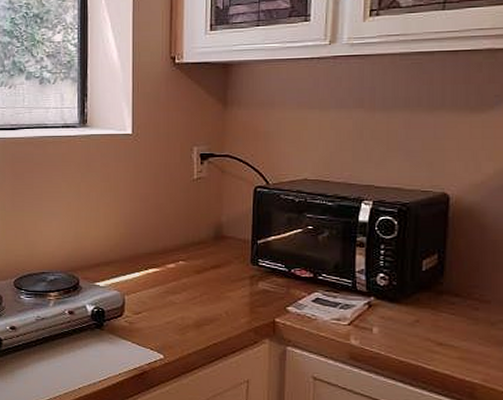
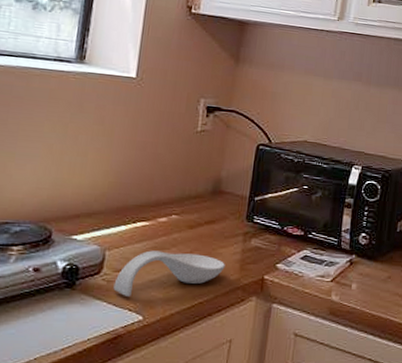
spoon rest: none [135,295,235,337] -> present [113,250,225,296]

